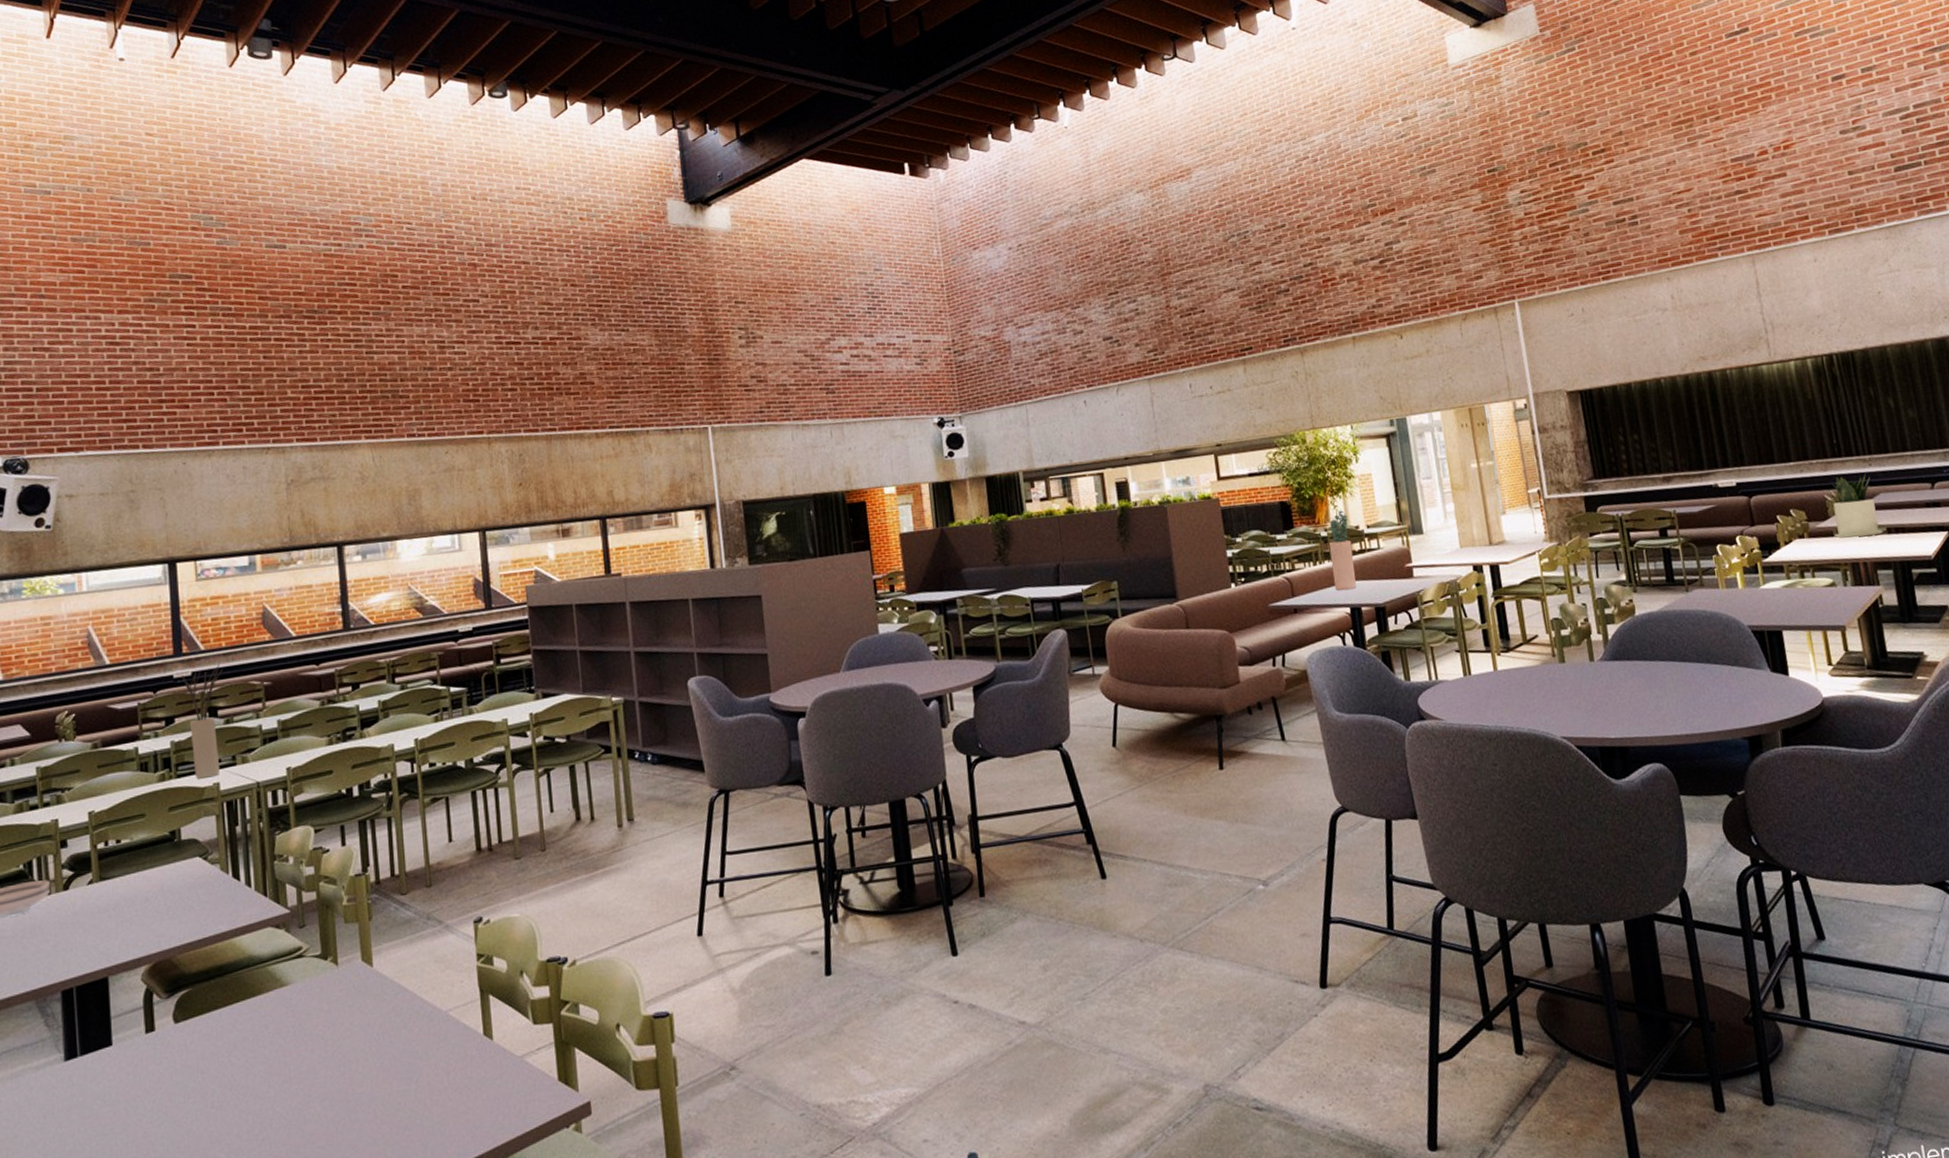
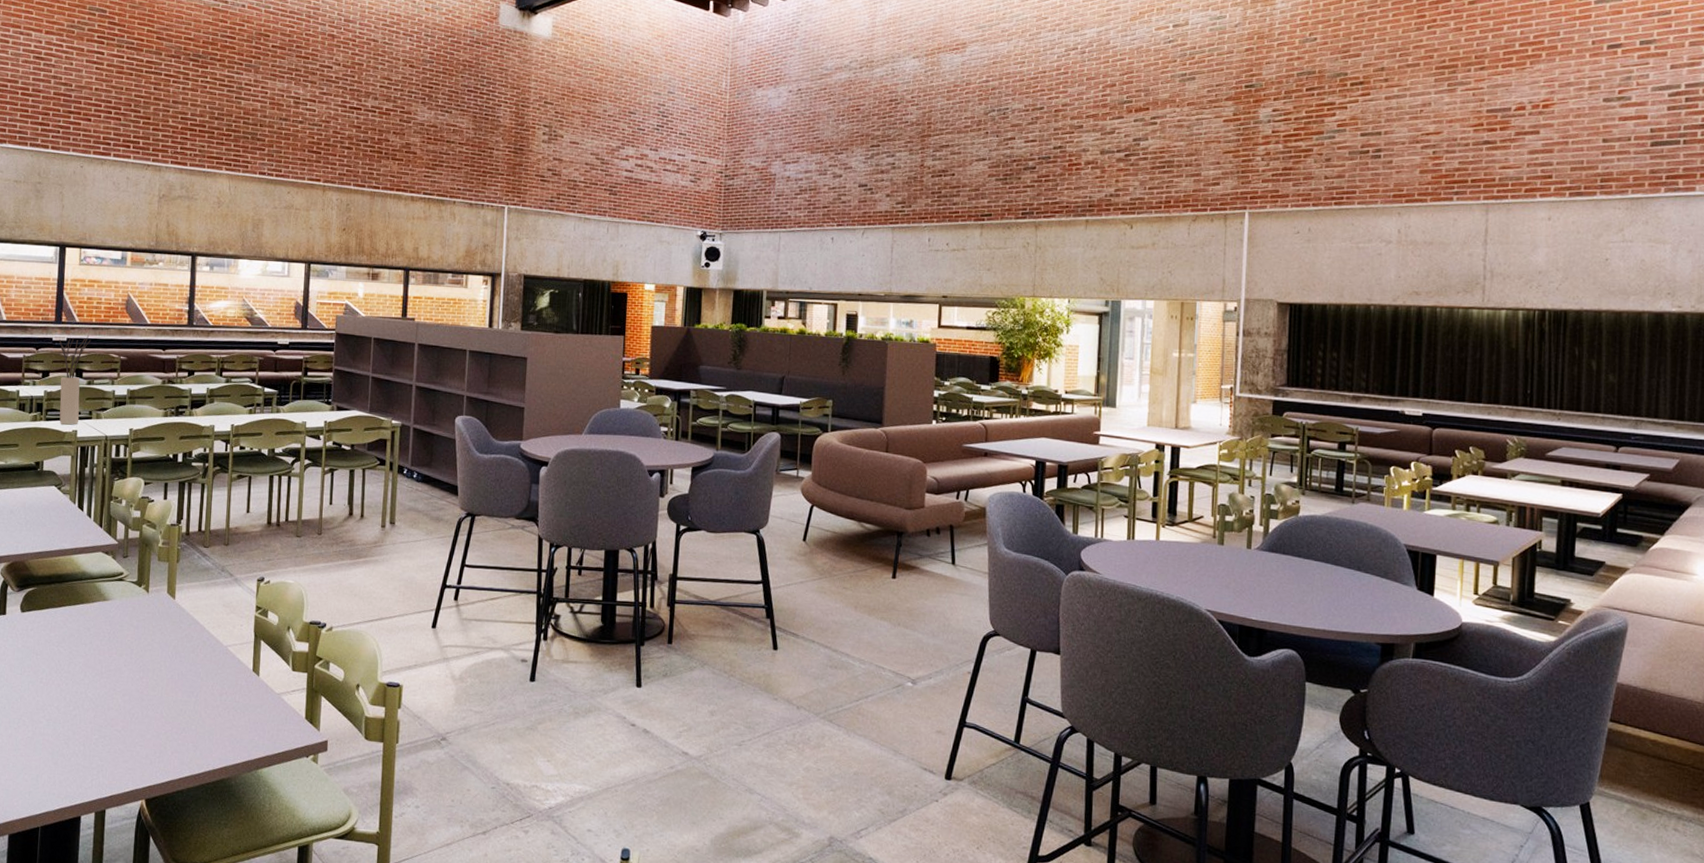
vase: present [1328,509,1356,592] -> none [1025,372,1050,446]
planter: present [1832,473,1884,539] -> none [1508,425,1557,485]

